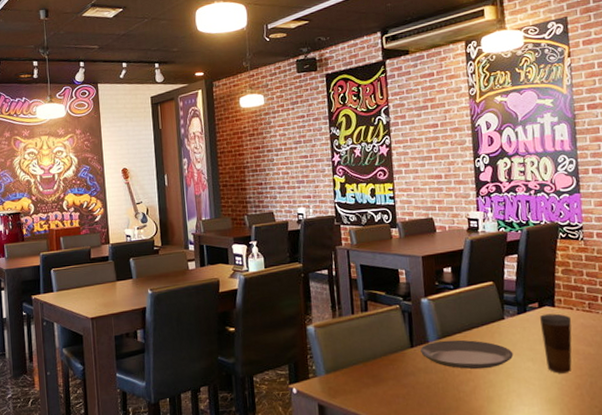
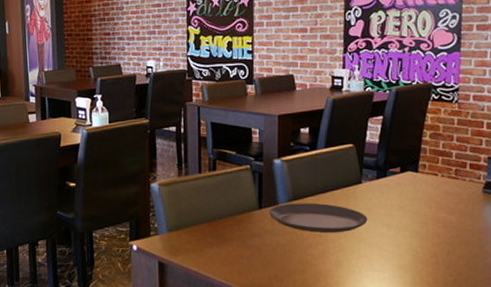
beverage cup: present [540,313,572,374] -> none [401,179,435,241]

